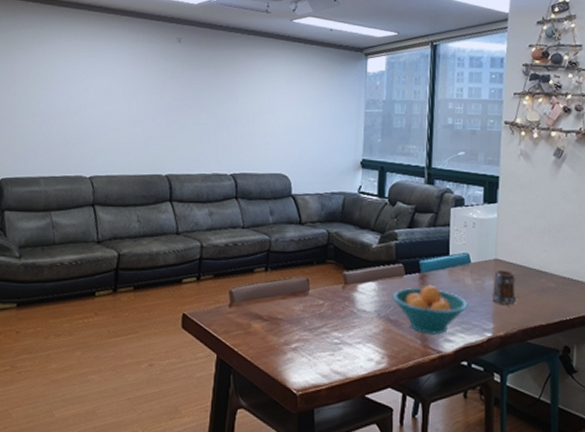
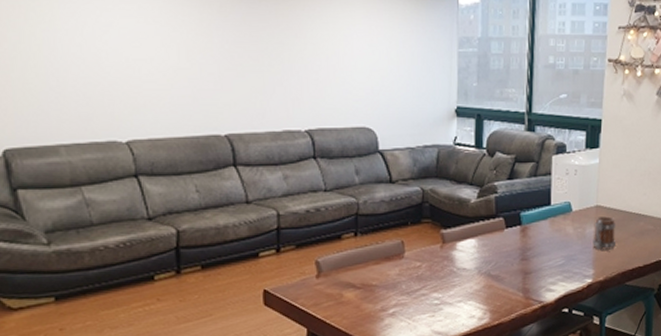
fruit bowl: present [392,284,469,334] -> none [493,236,570,286]

